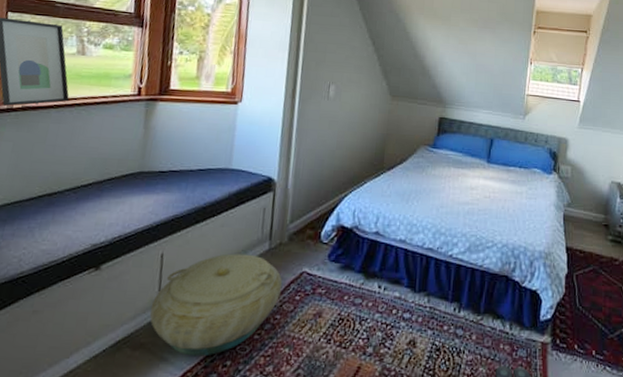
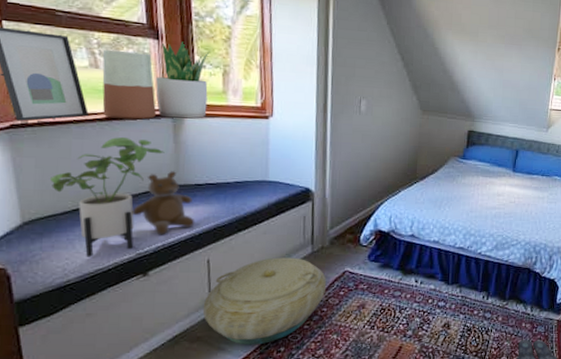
house plant: none [22,122,134,247] -> present [49,137,165,257]
vase: none [82,37,134,105] -> present [102,49,156,120]
teddy bear: none [94,157,155,226] -> present [132,171,195,235]
planter: none [133,29,189,104] -> present [156,41,210,119]

